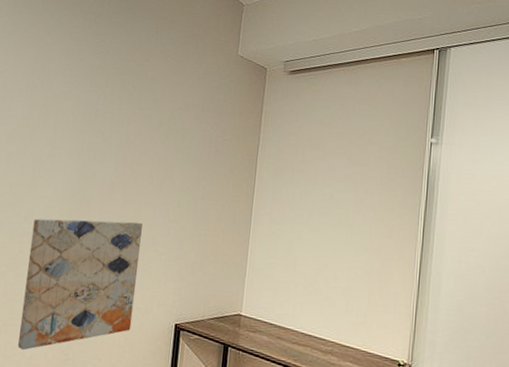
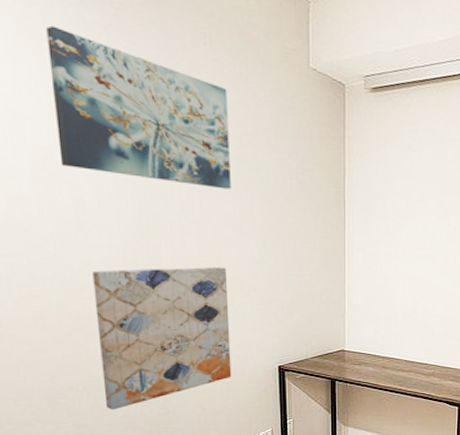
wall art: none [31,29,168,154] -> present [46,25,231,189]

